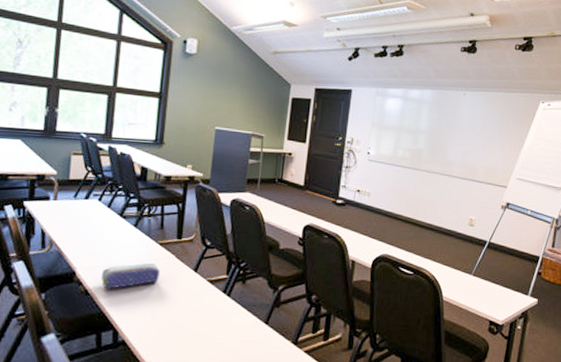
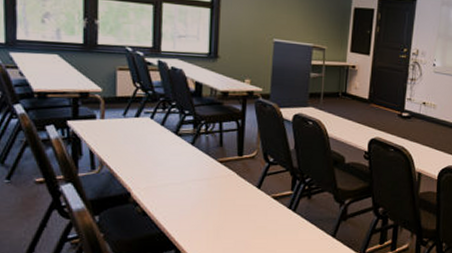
pencil case: present [101,263,160,289] -> none [158,182,221,209]

